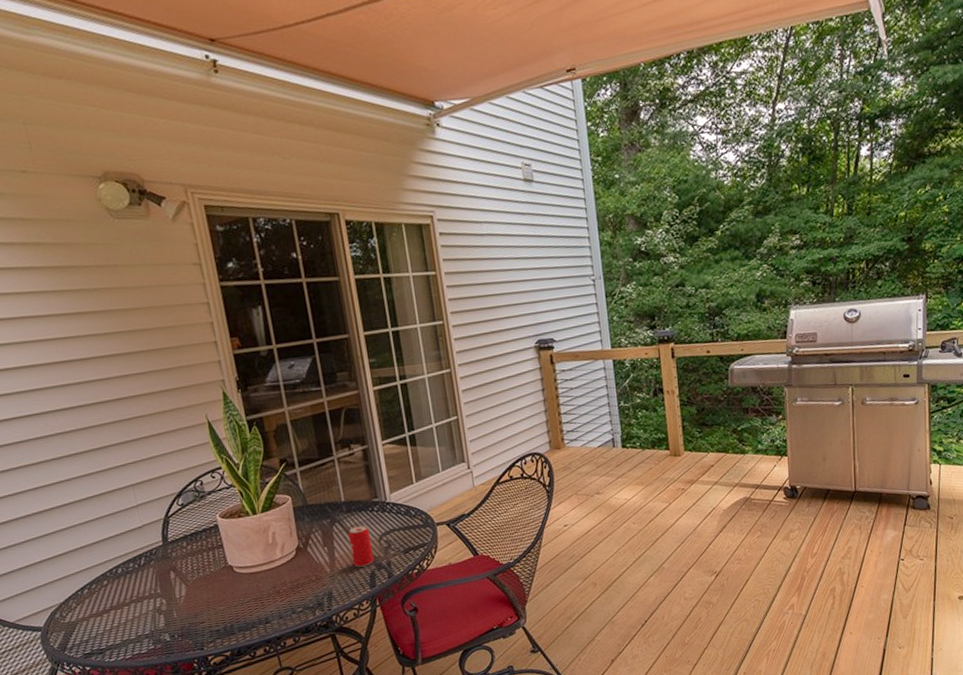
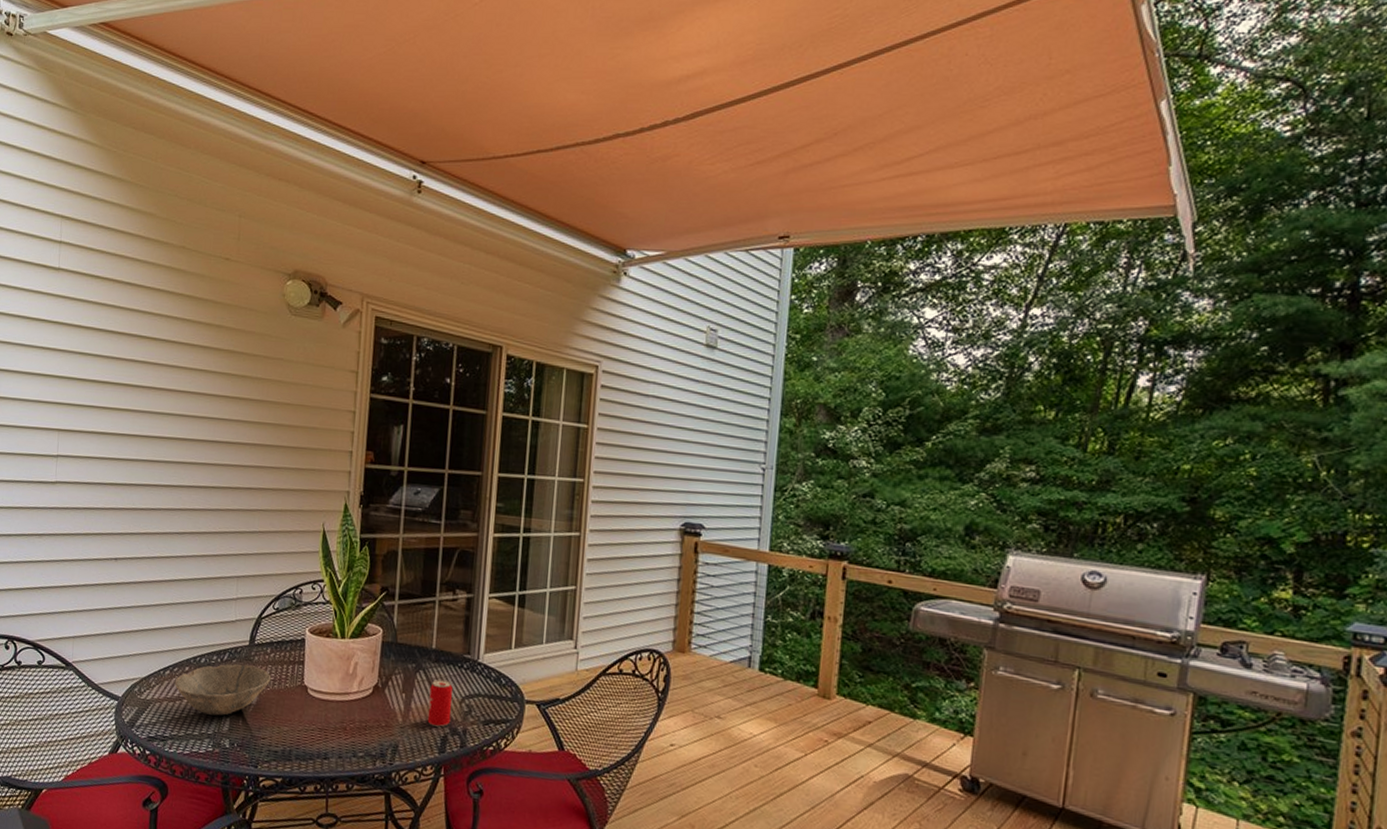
bowl: none [96,561,195,618] -> present [174,663,272,716]

